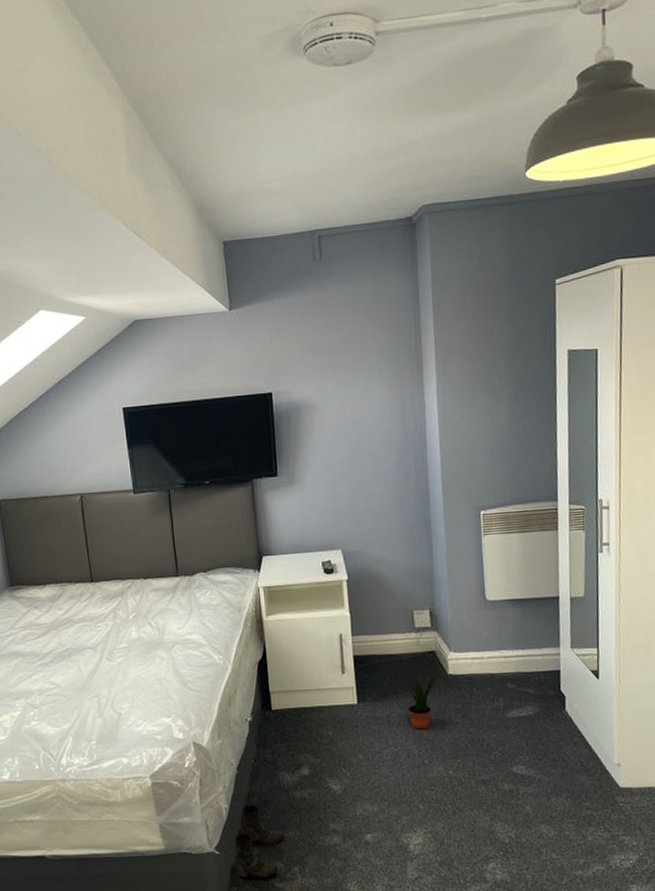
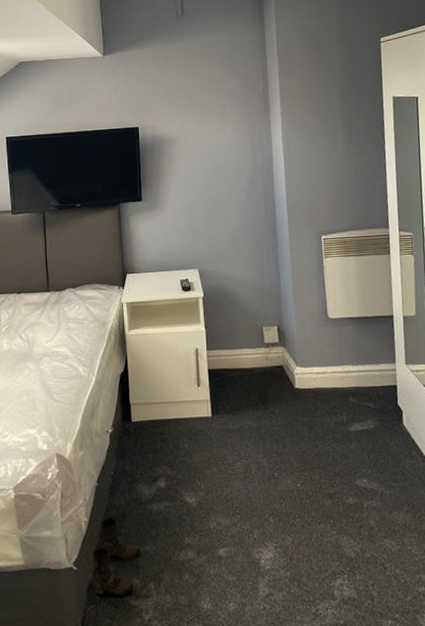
potted plant: present [408,673,438,730] -> none [258,387,286,442]

